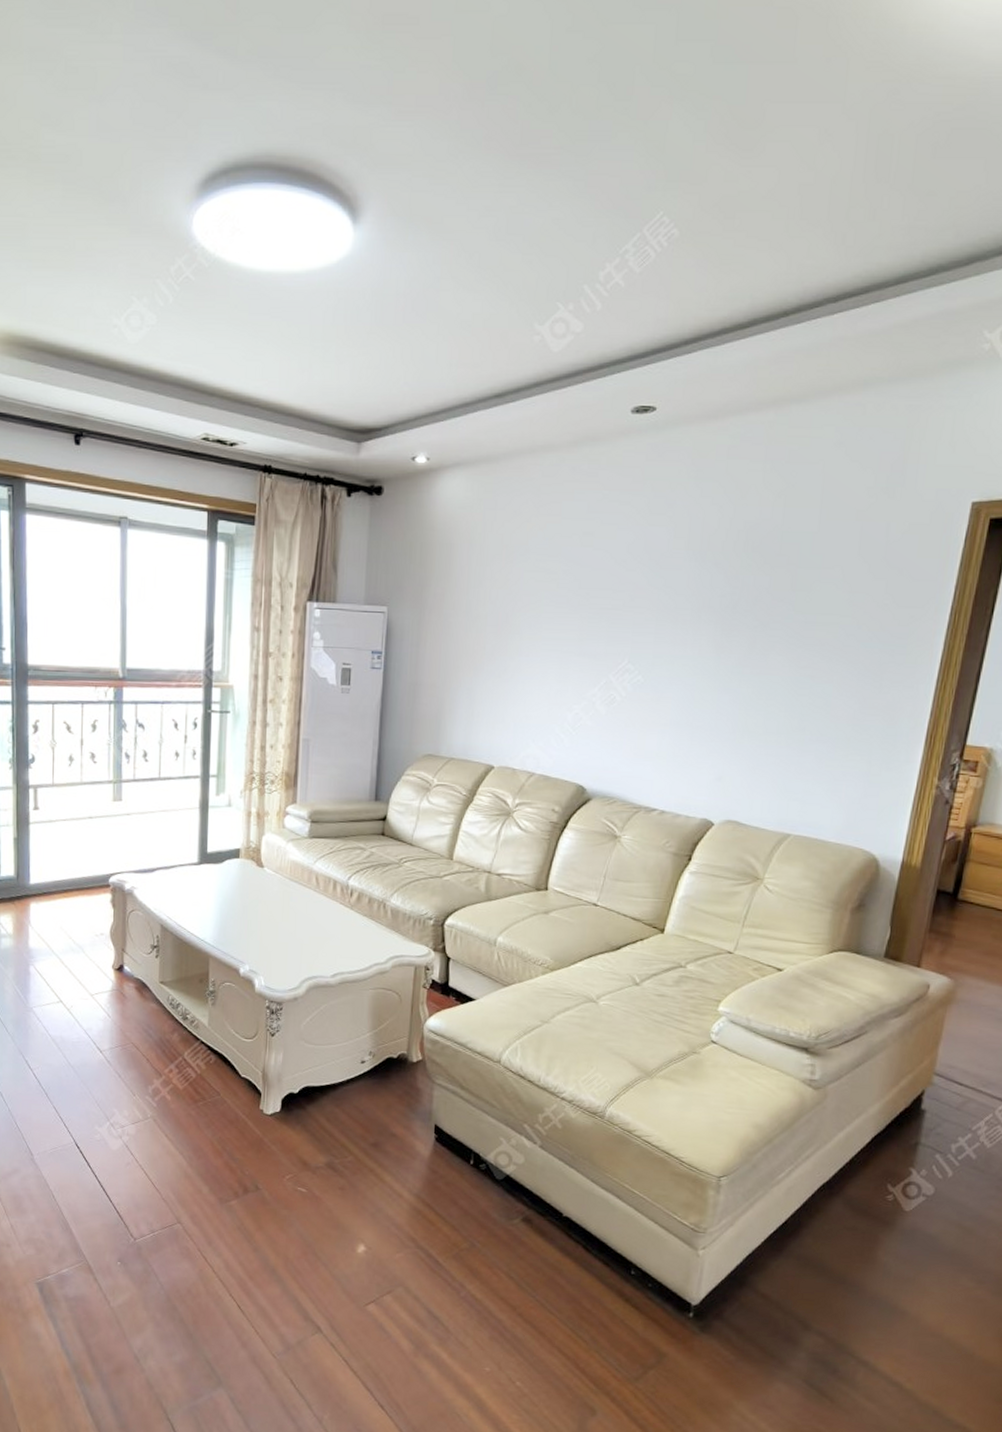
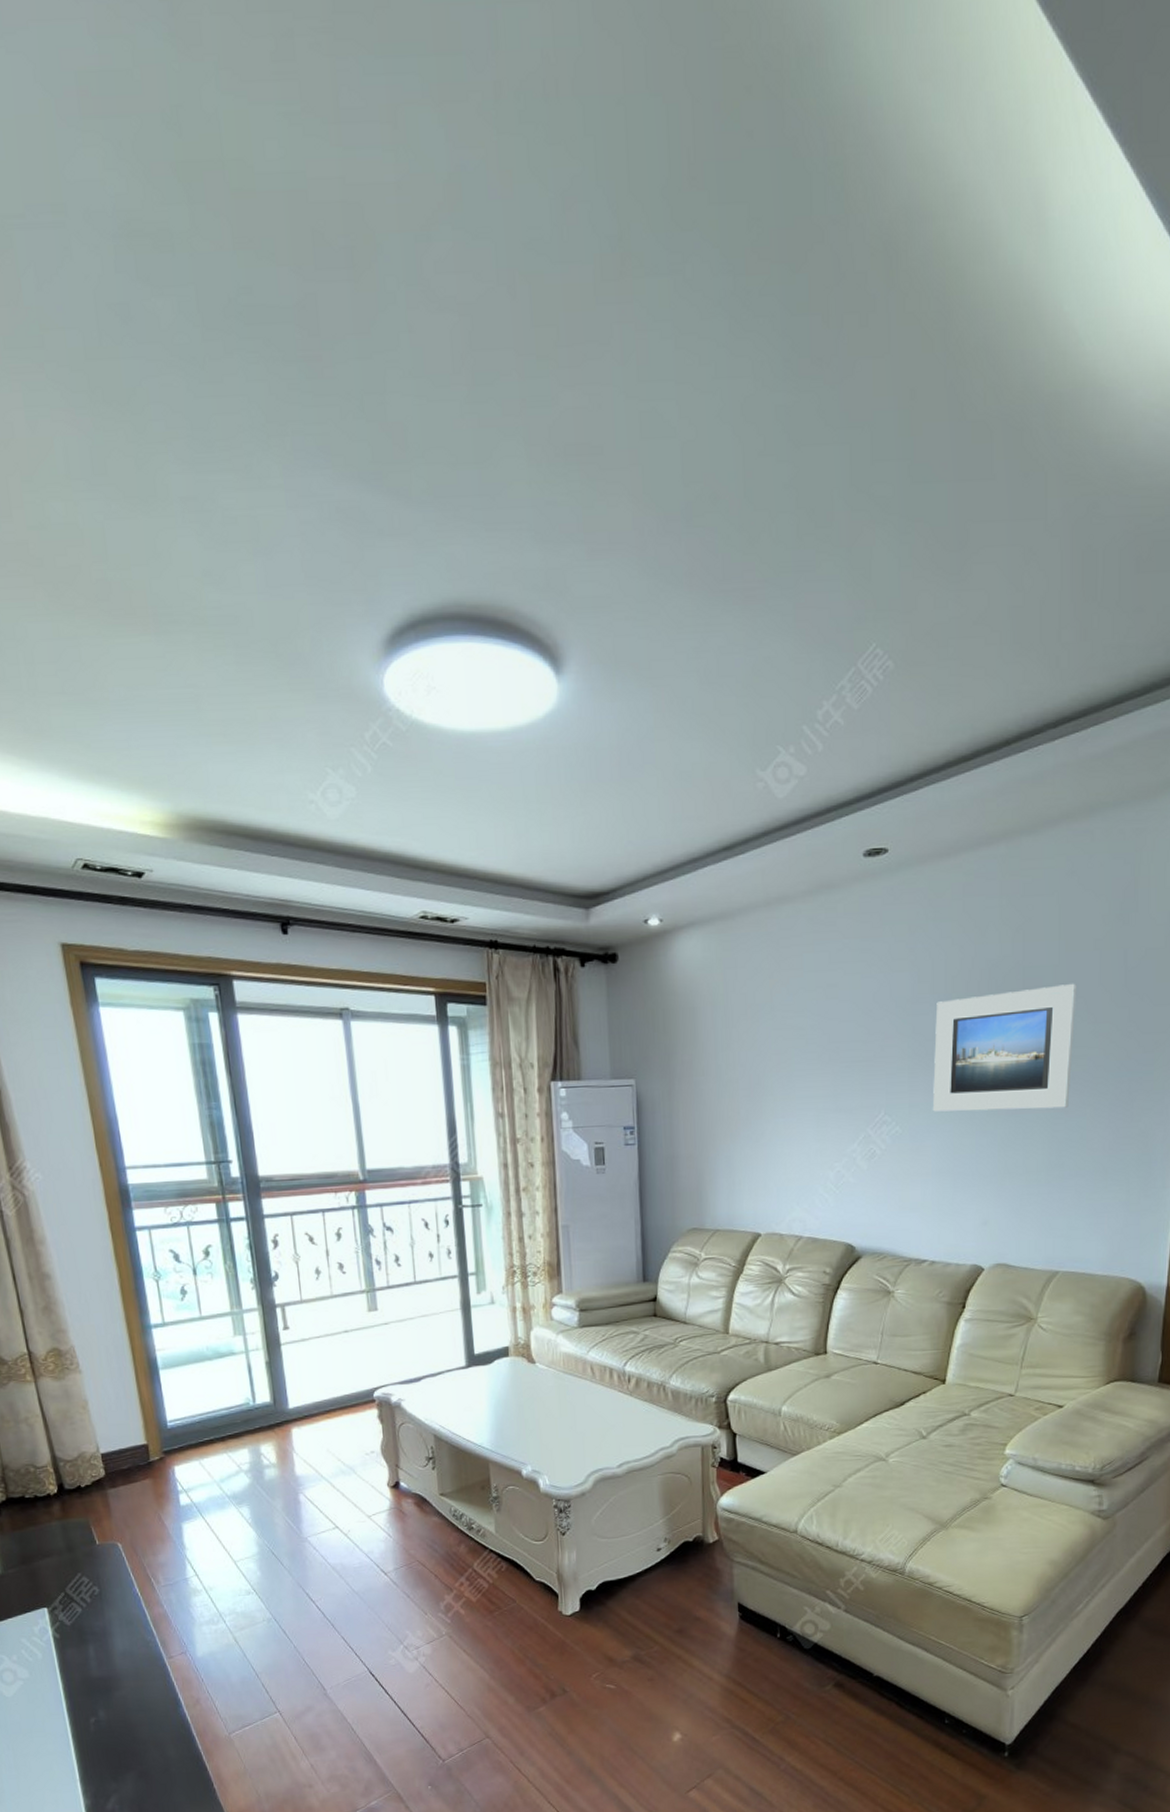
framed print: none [676,551,835,673] -> present [932,983,1076,1112]

